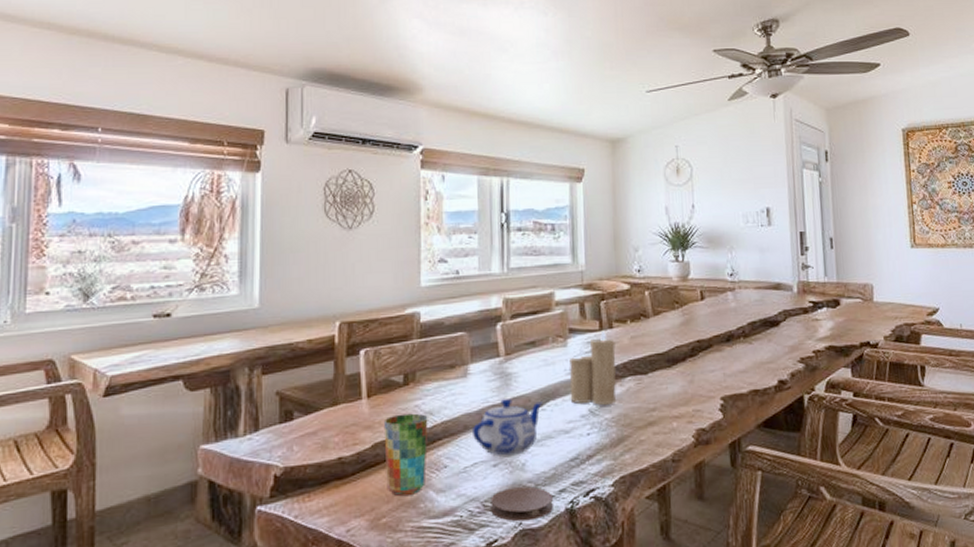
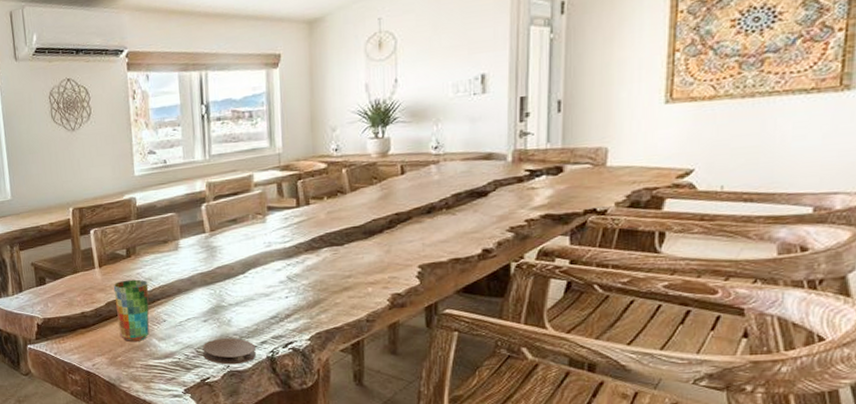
teapot: present [473,399,542,456] -> none [185,268,244,314]
candle: present [570,330,617,406] -> none [268,207,313,274]

